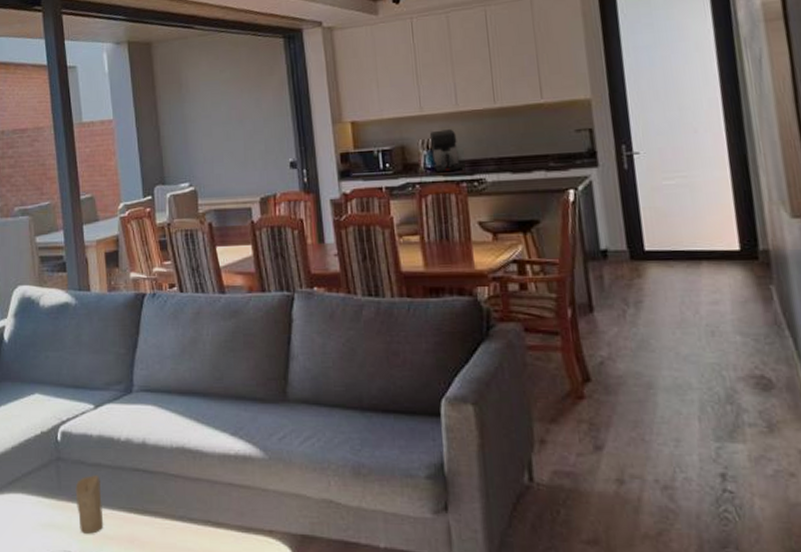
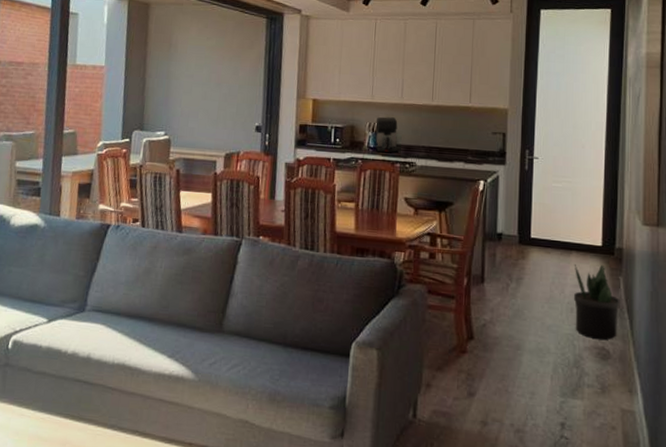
candle: present [75,475,104,534] -> none [17,382,43,435]
planter: none [706,273,779,366] -> present [573,264,620,340]

